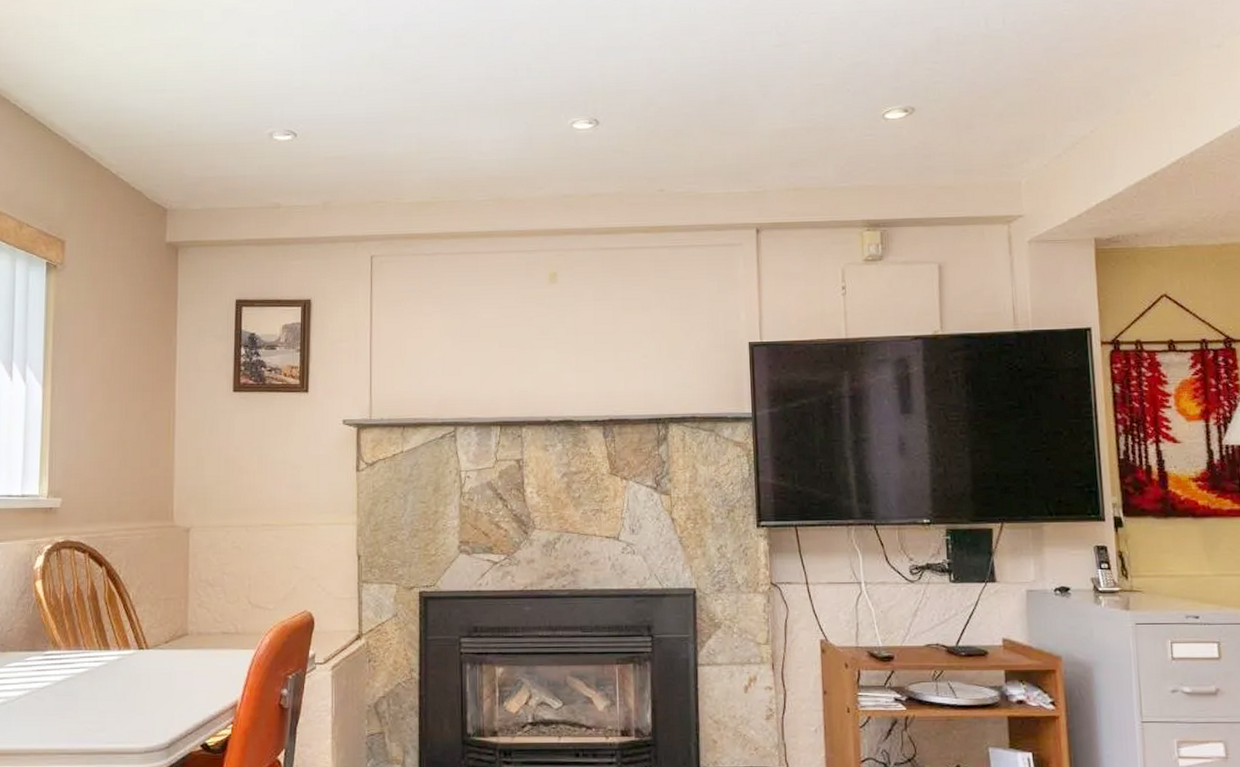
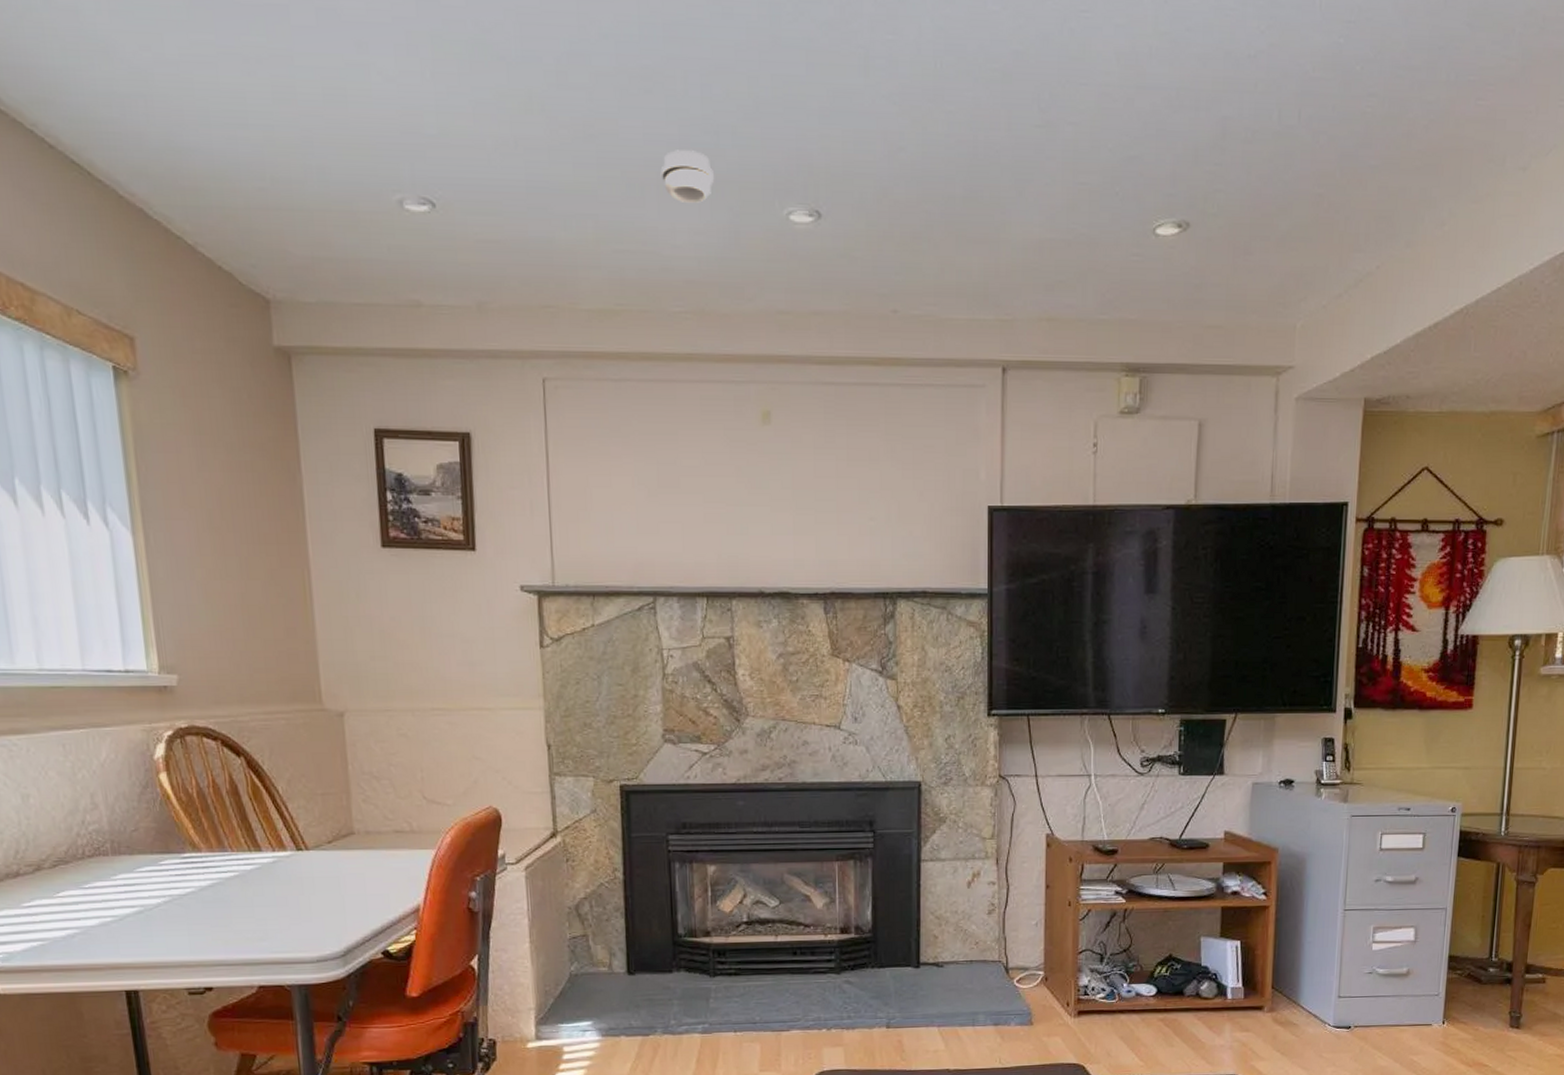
smoke detector: none [470,83,512,121] -> present [660,150,714,203]

